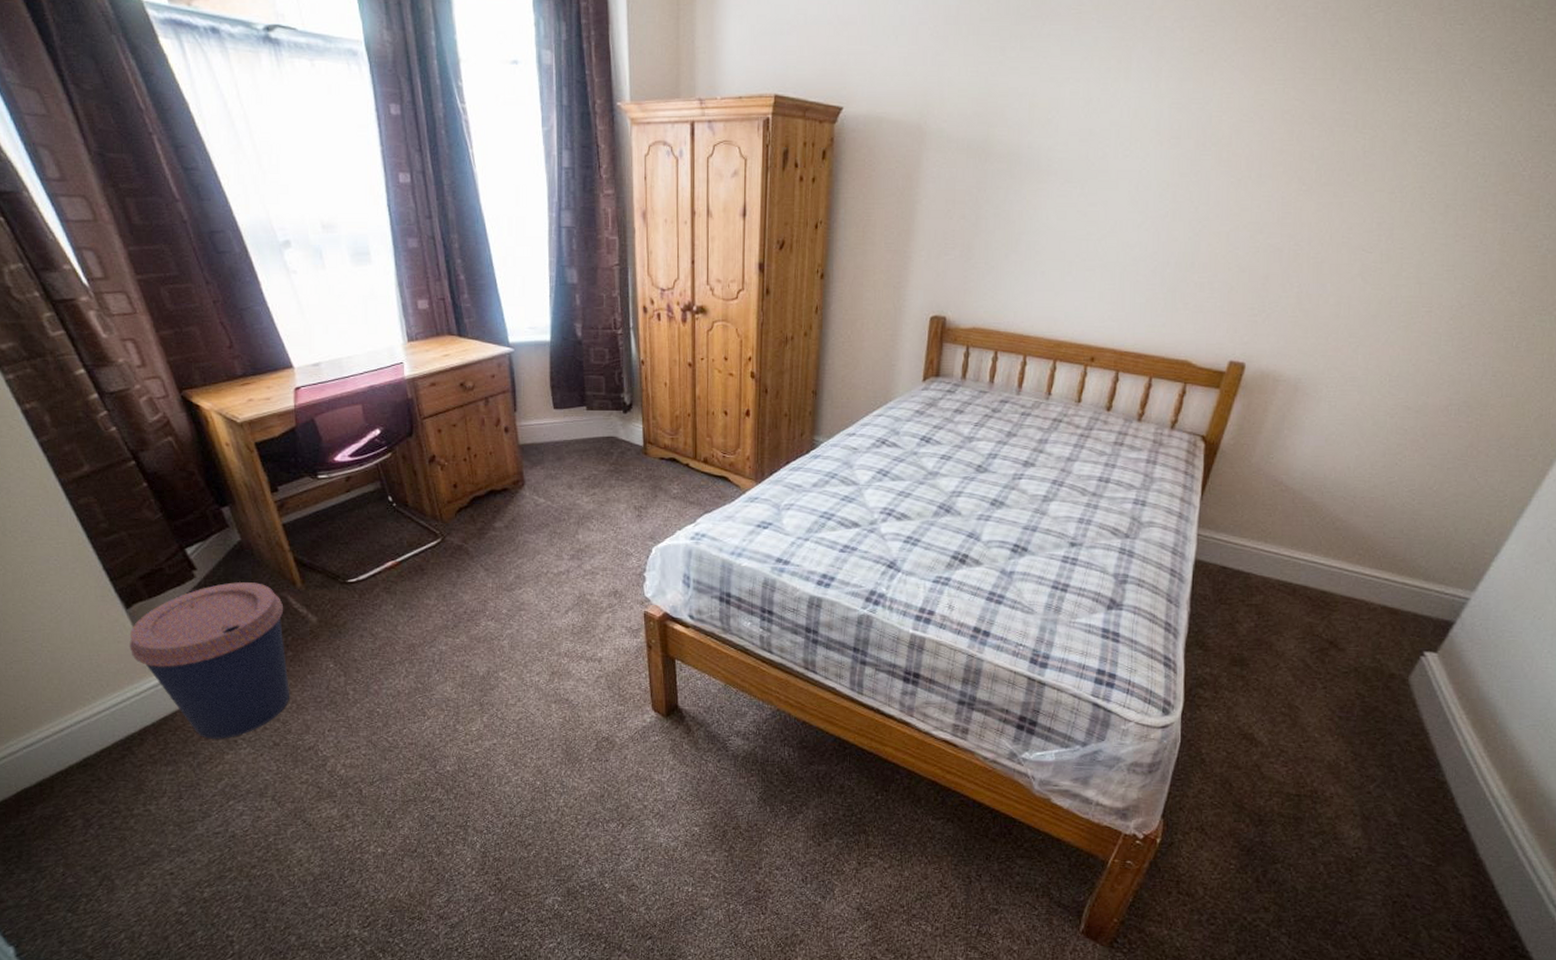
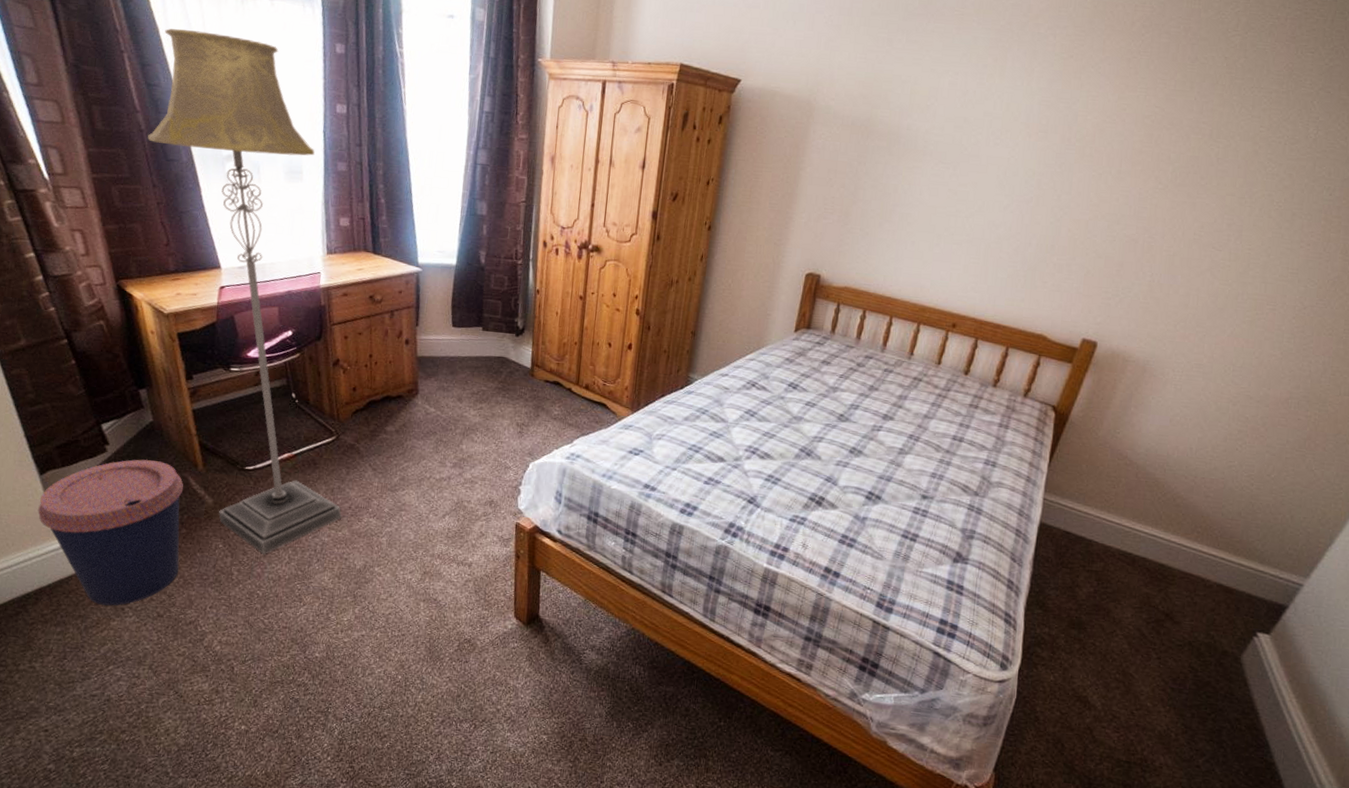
floor lamp: none [193,103,457,670] -> present [147,28,342,554]

